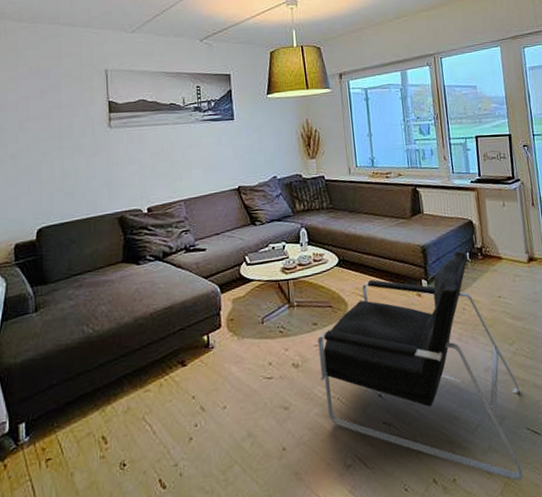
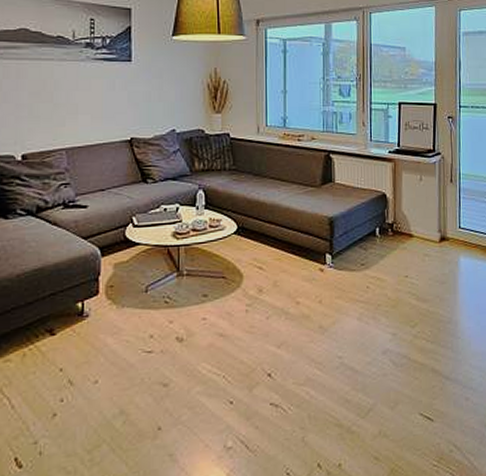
armchair: present [317,250,523,481] -> none [206,225,416,467]

